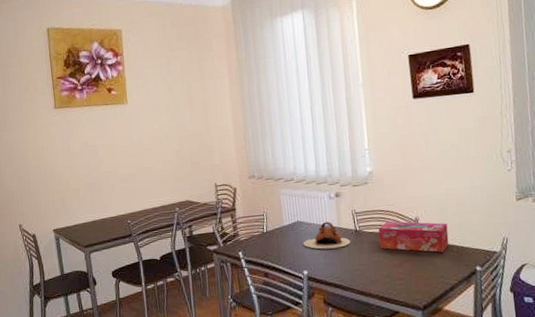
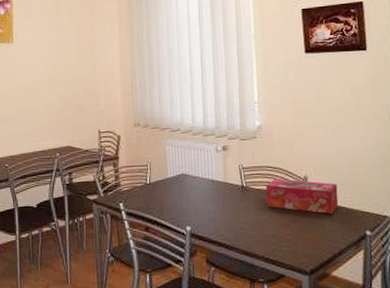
teapot: present [303,221,351,250] -> none [187,176,237,205]

